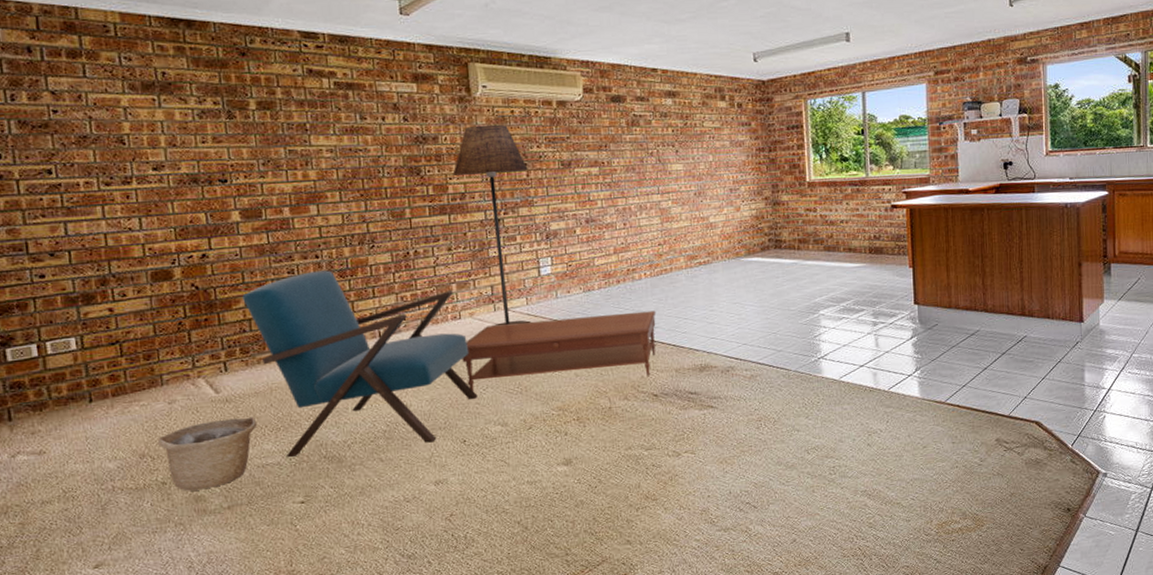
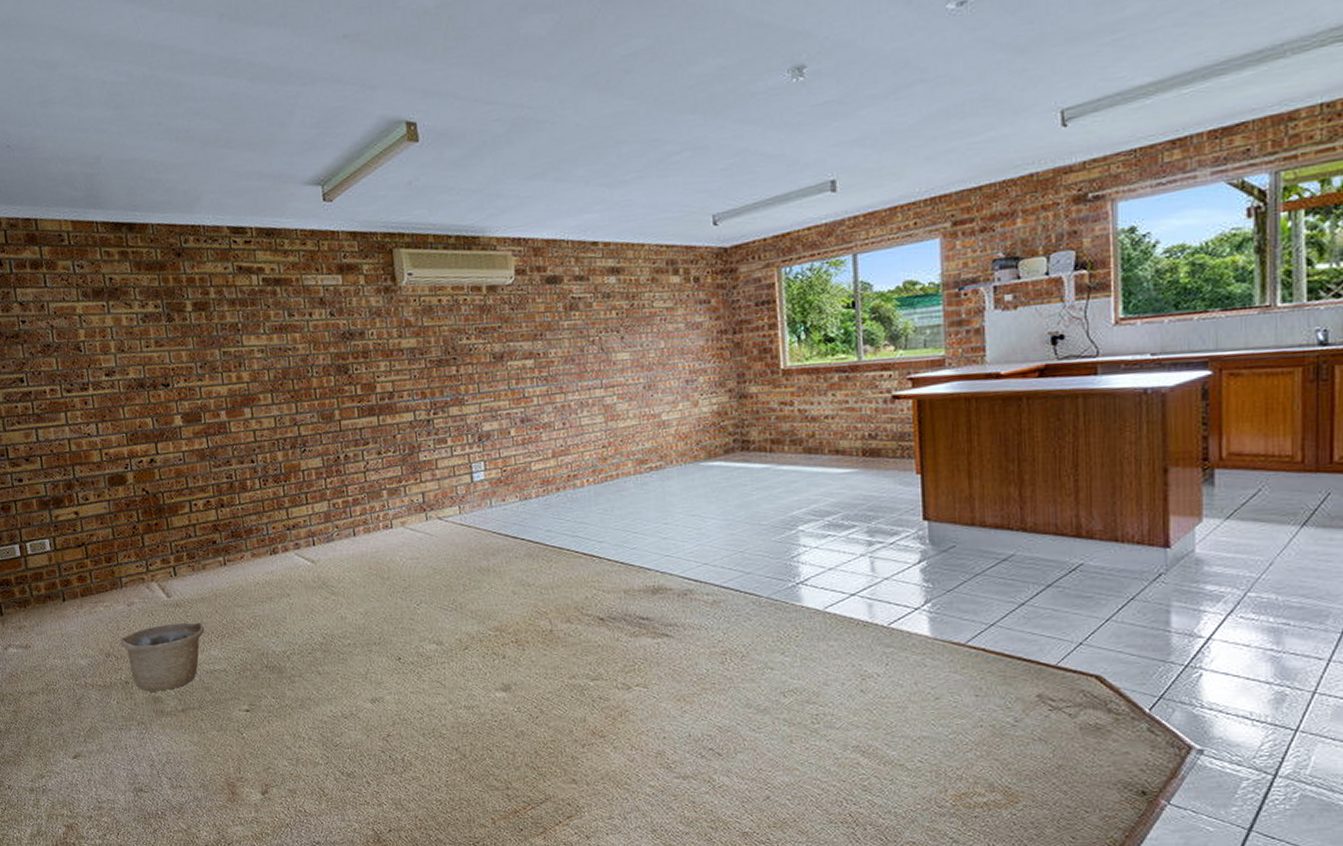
armchair: present [242,270,478,457] -> none [187,475,412,664]
floor lamp: present [452,124,532,327] -> none [380,315,466,537]
coffee table: present [462,310,656,391] -> none [395,522,602,606]

